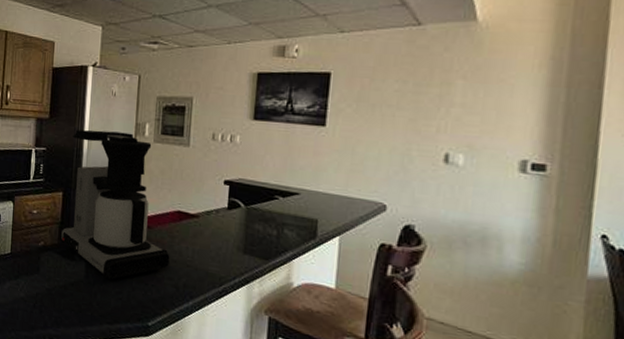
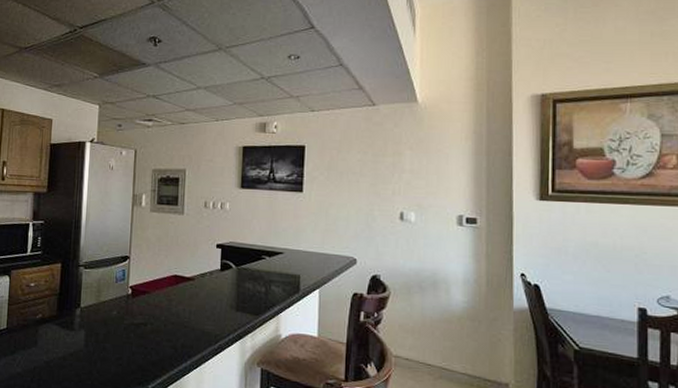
coffee maker: present [59,130,170,280] -> none [58,202,168,347]

